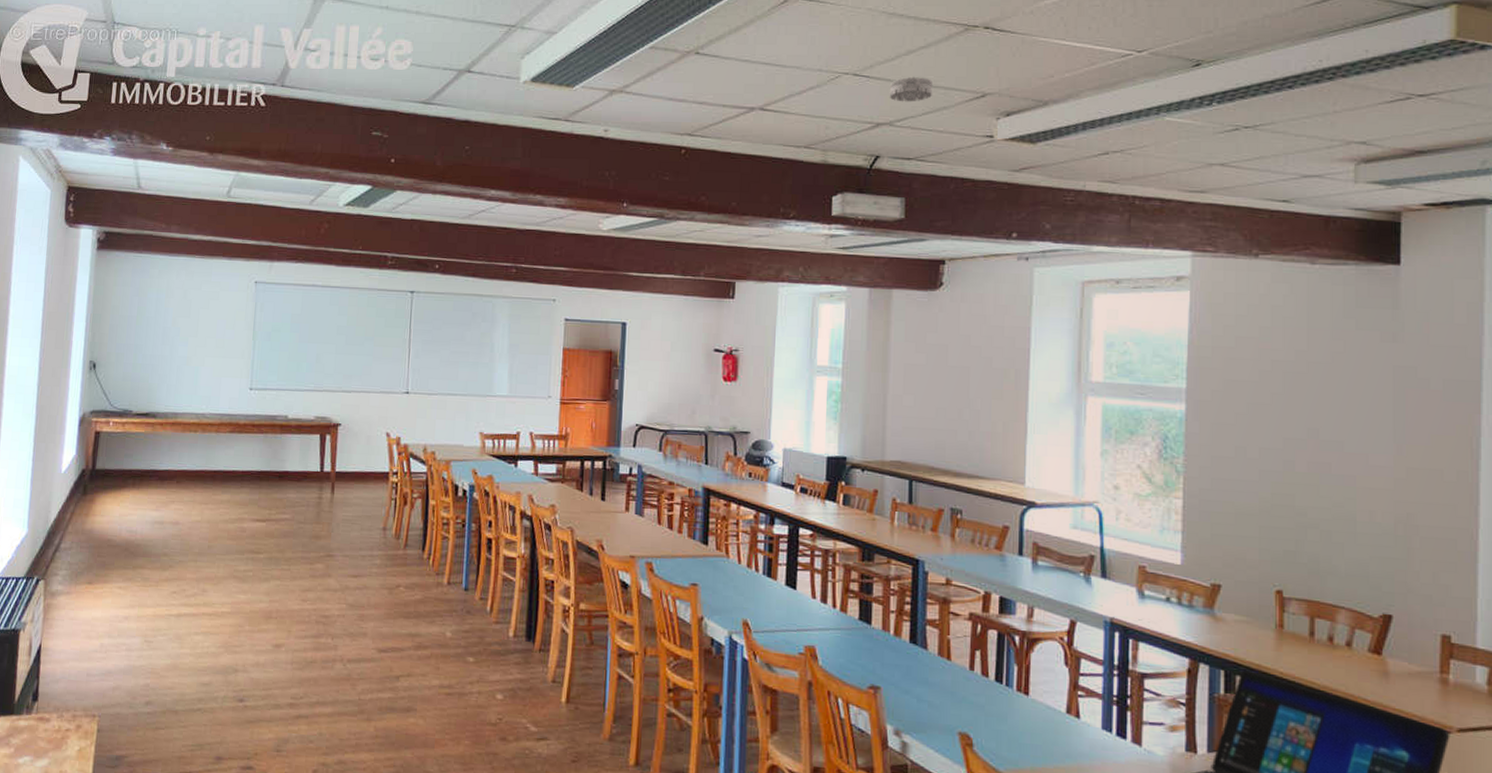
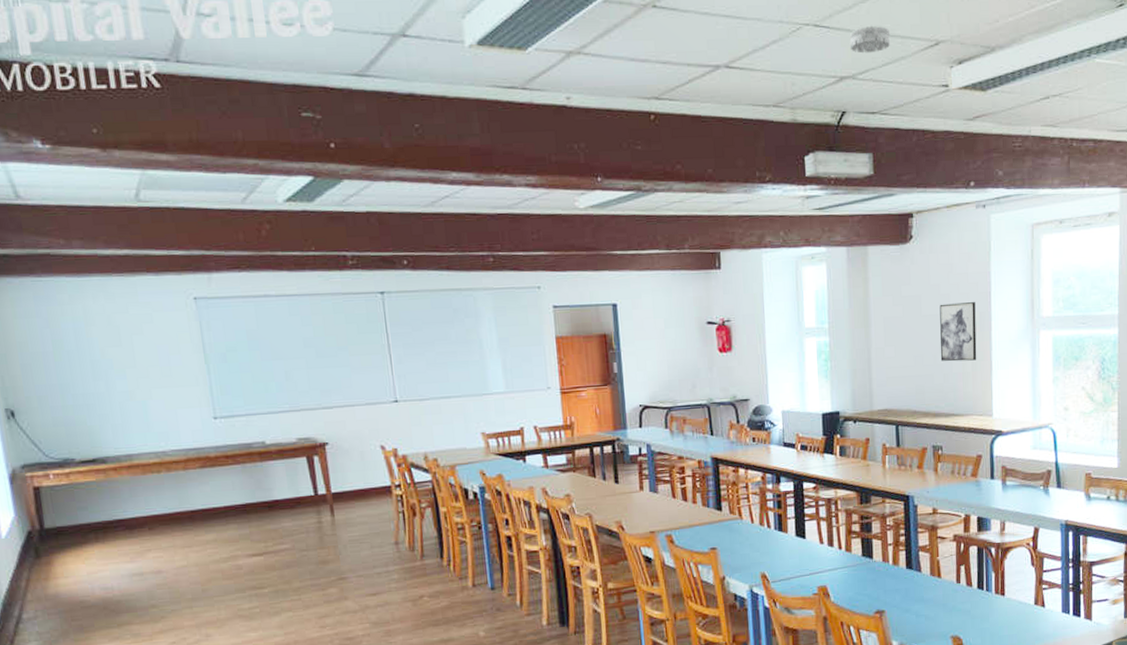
wall art: none [966,356,1011,421] -> present [939,301,977,362]

